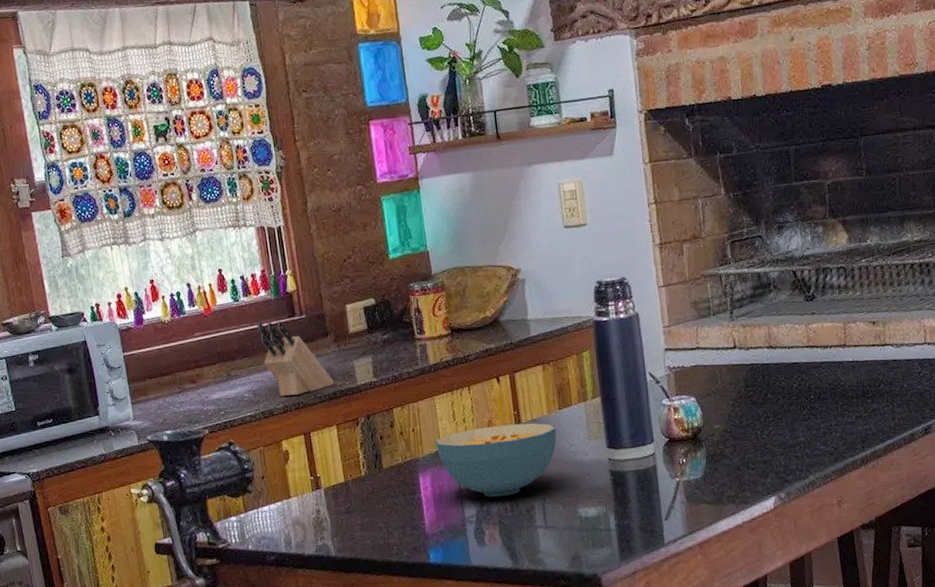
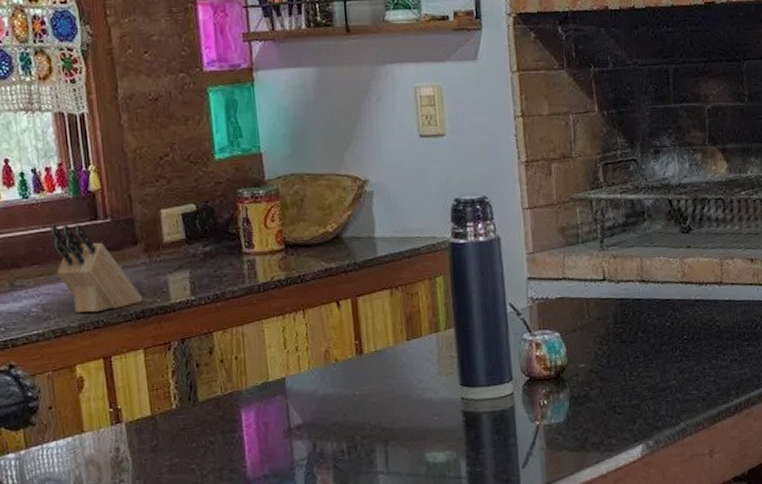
cereal bowl: present [435,423,557,497] -> none [261,354,403,438]

